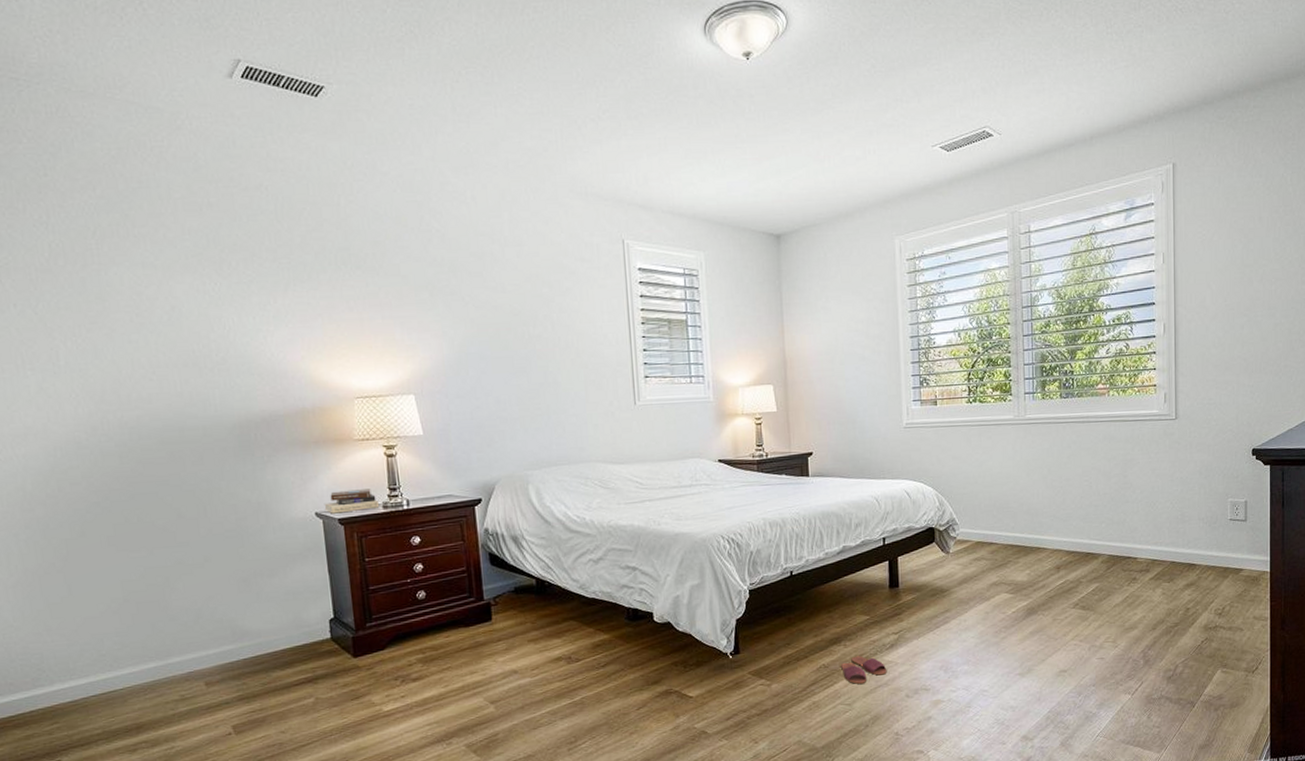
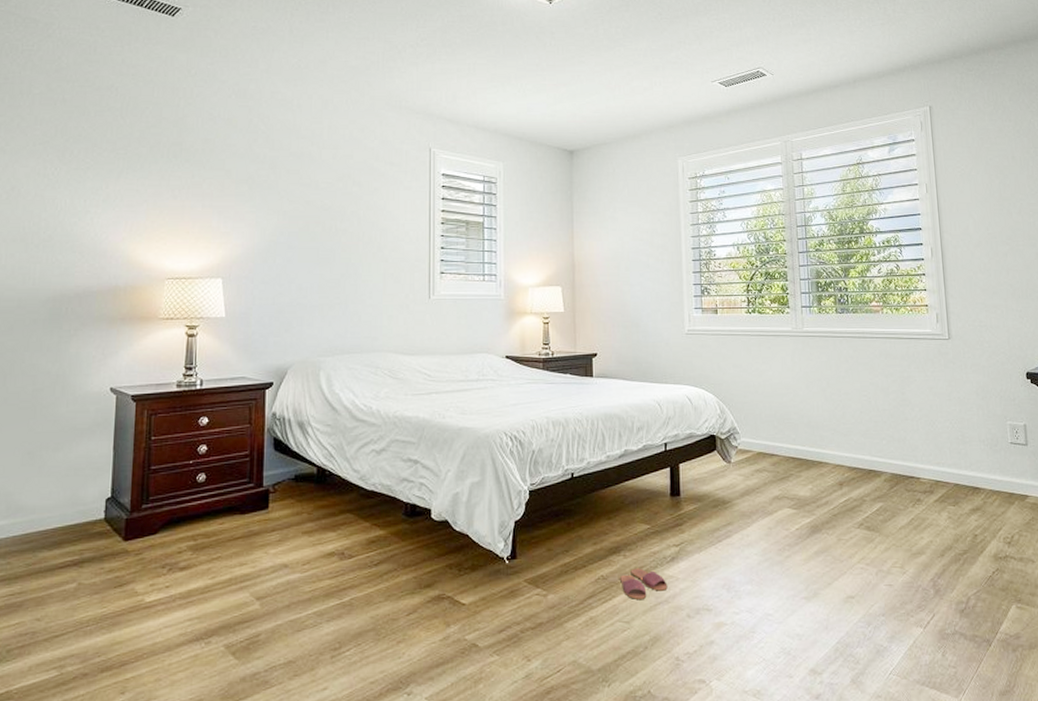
books: present [324,489,379,514] -> none [120,367,173,390]

